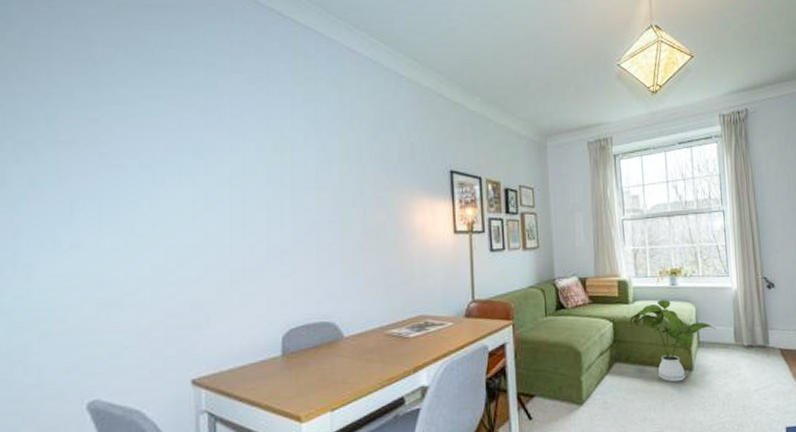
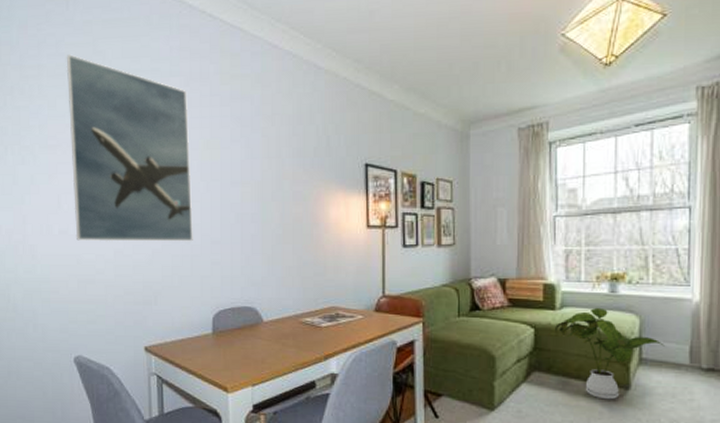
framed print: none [89,38,258,257] -> present [66,54,193,242]

